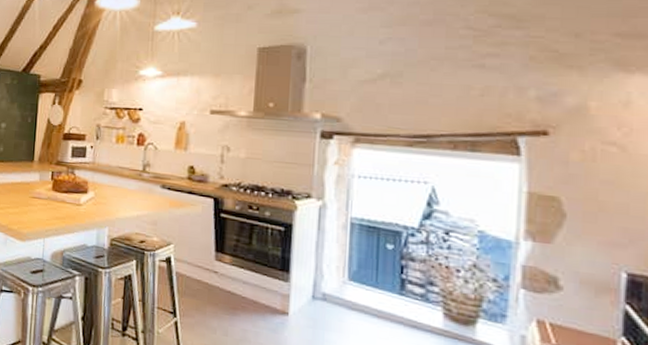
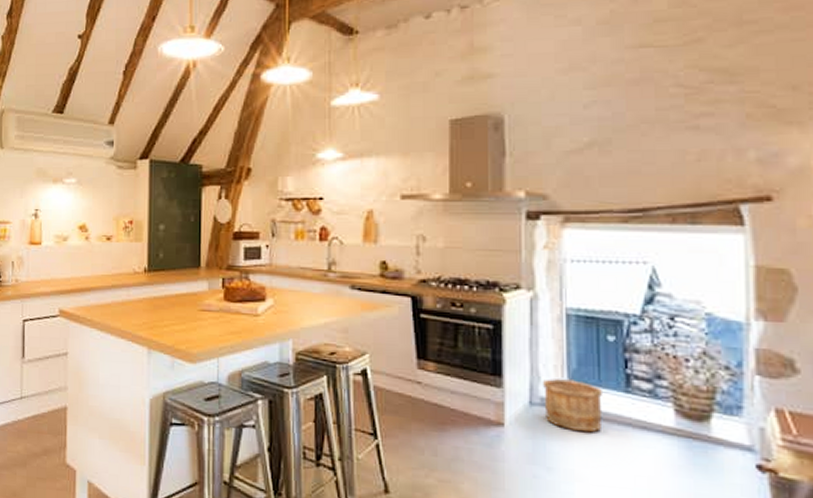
wooden bucket: none [324,277,379,327] -> present [542,379,603,433]

